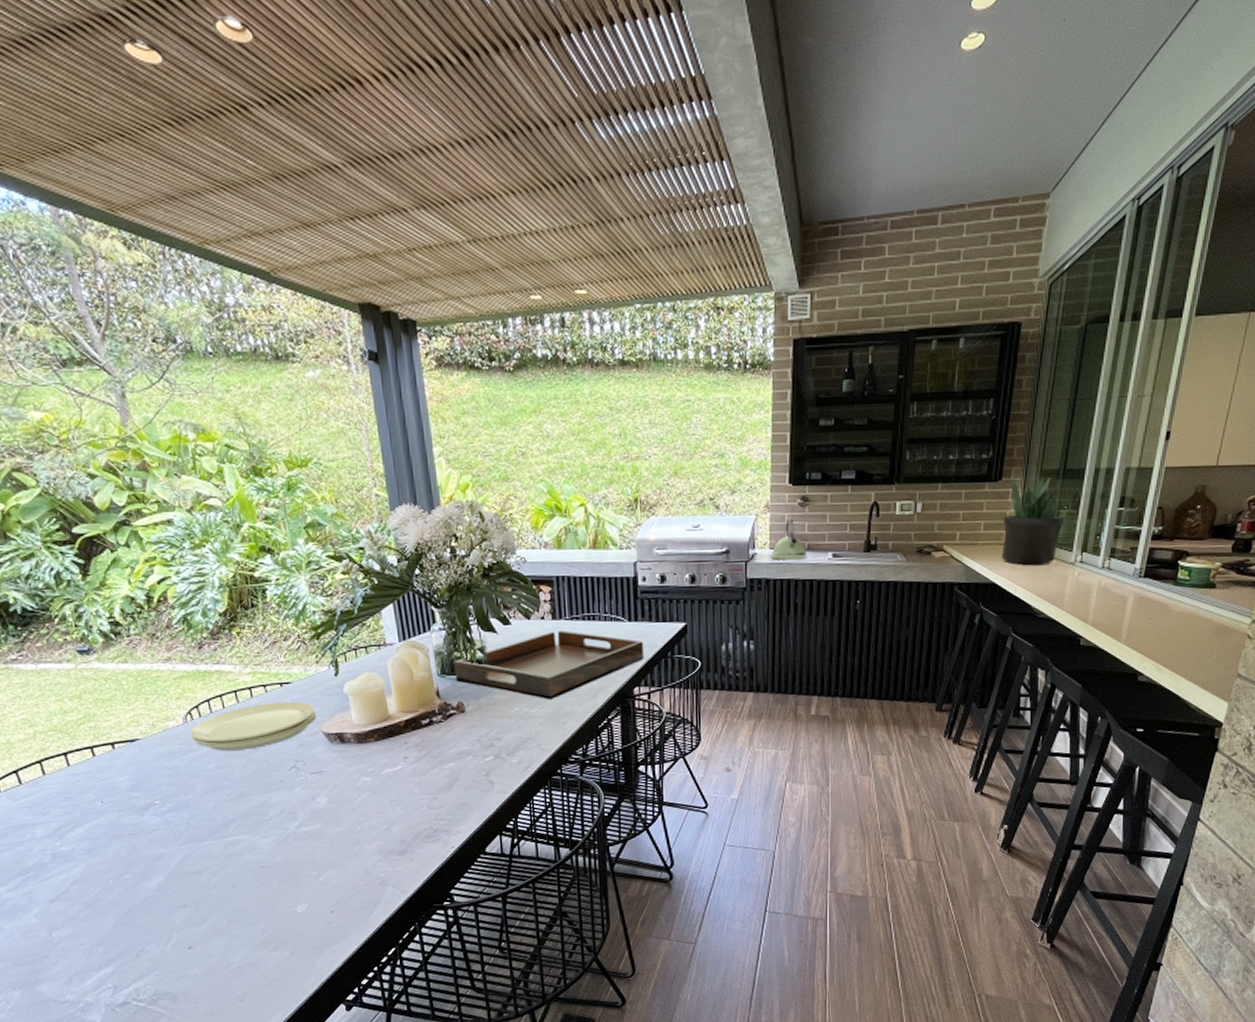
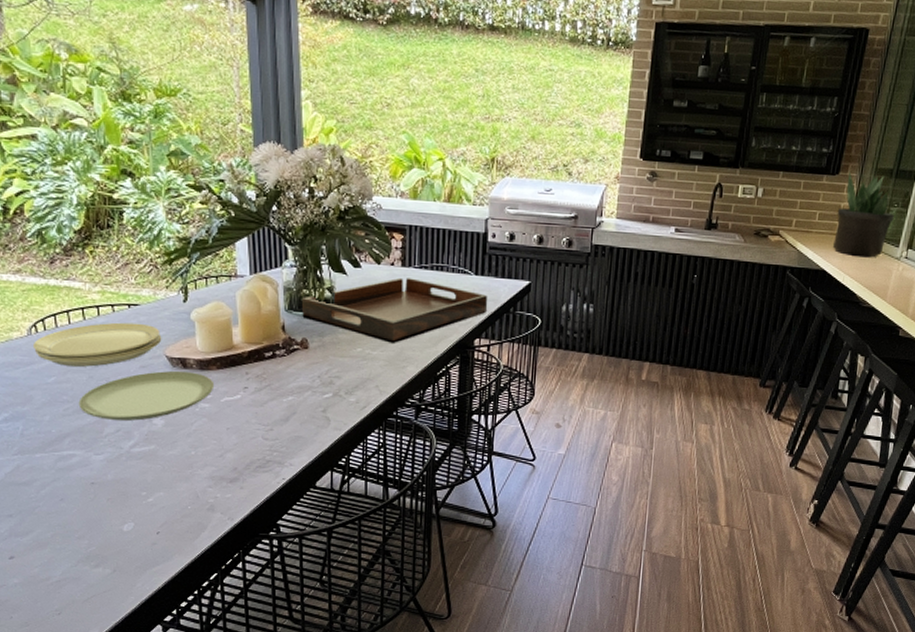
plate: none [240,746,374,802] -> present [78,371,215,421]
kettle: present [771,516,807,561] -> none [617,189,652,232]

